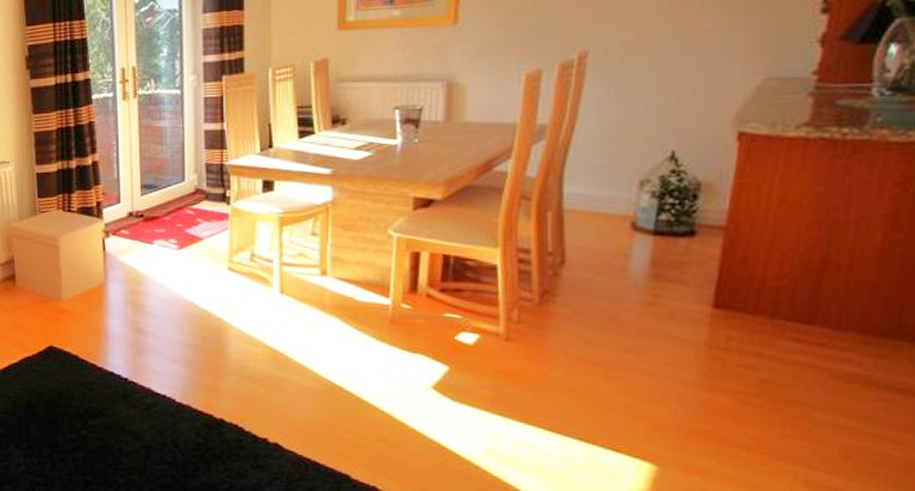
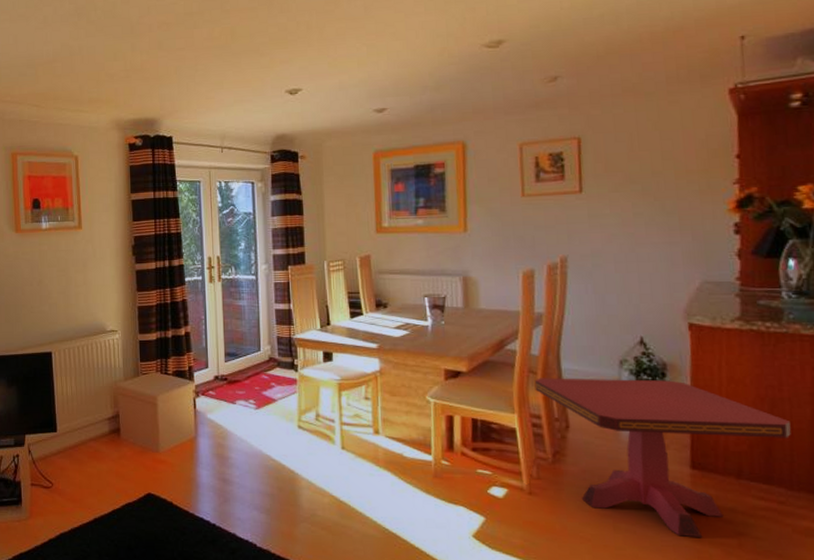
side table: none [526,203,852,385] -> present [534,378,791,537]

